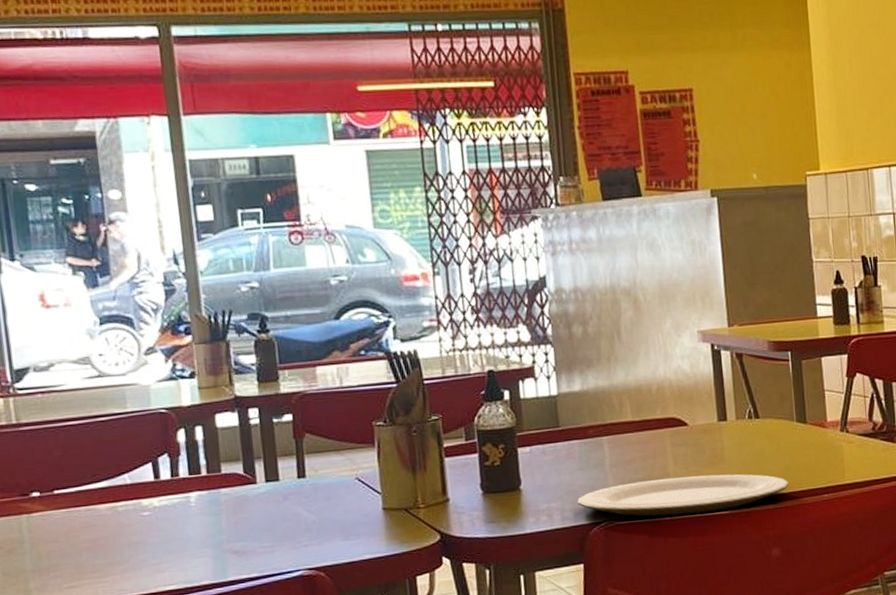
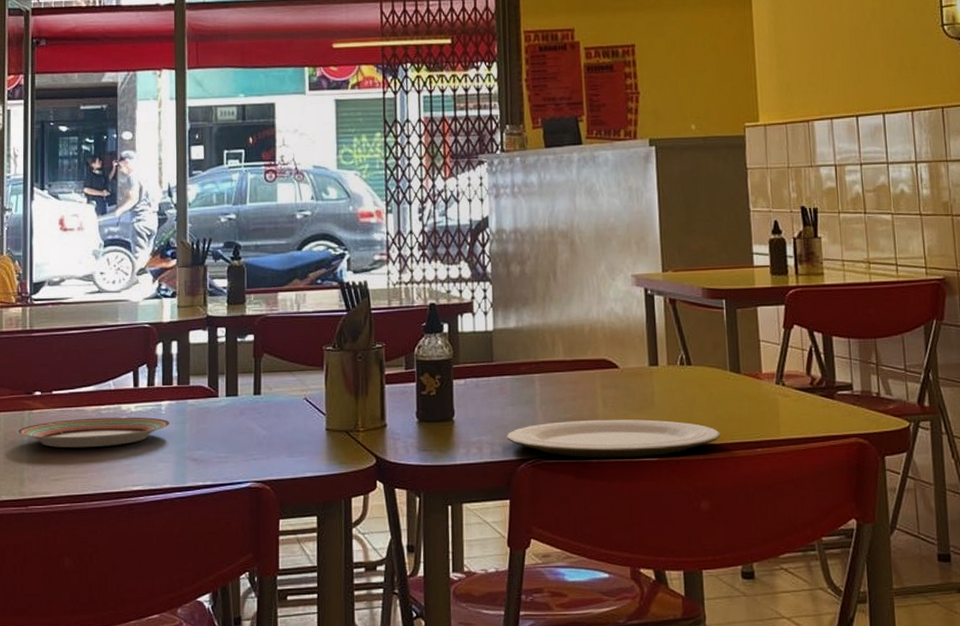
plate: none [15,511,204,553] -> present [17,417,171,448]

